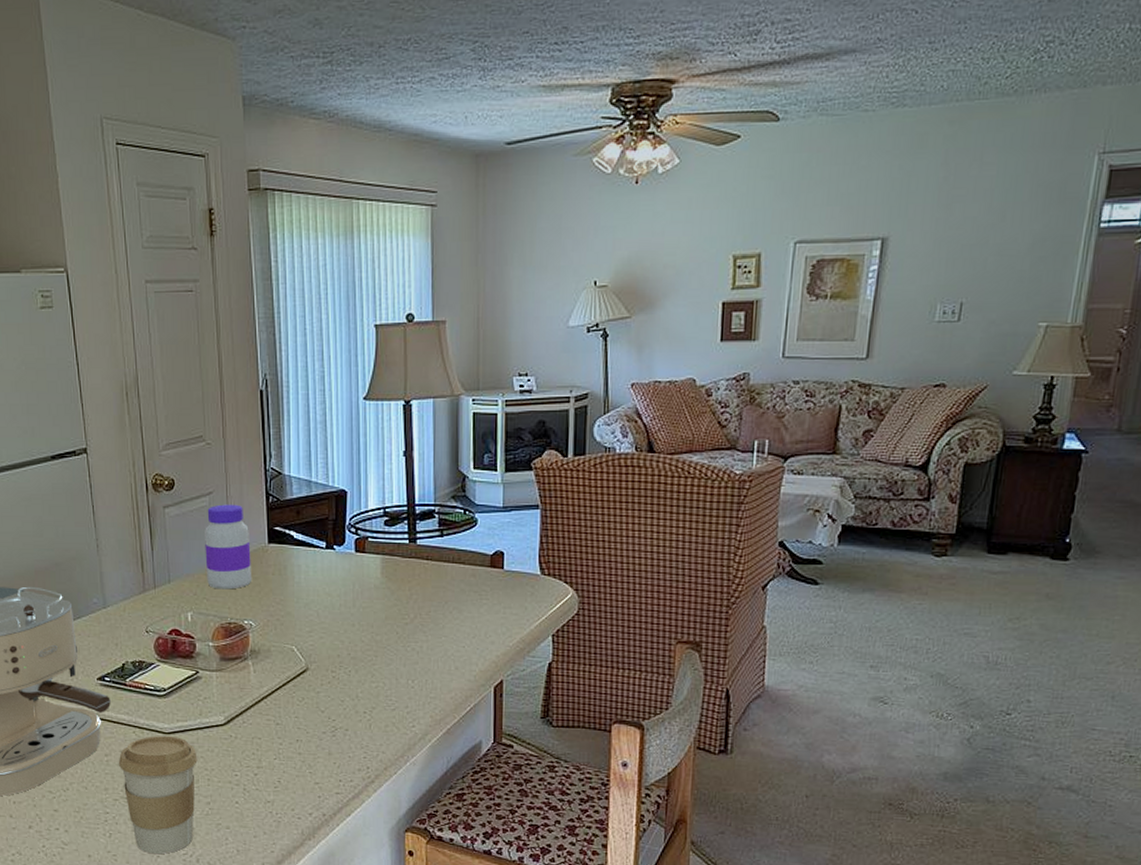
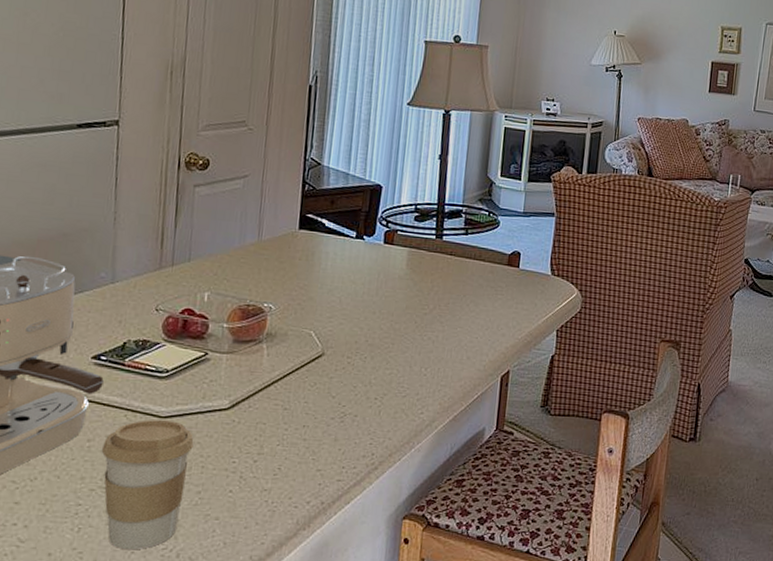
jar: present [205,504,253,590] -> none [230,188,281,272]

